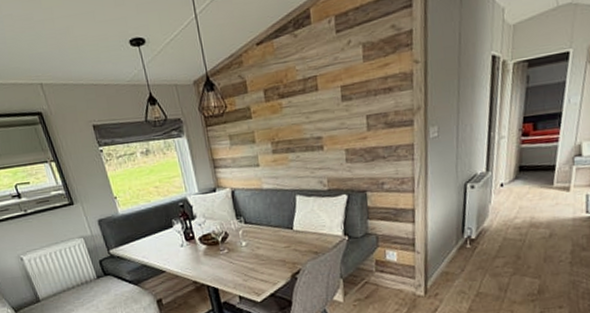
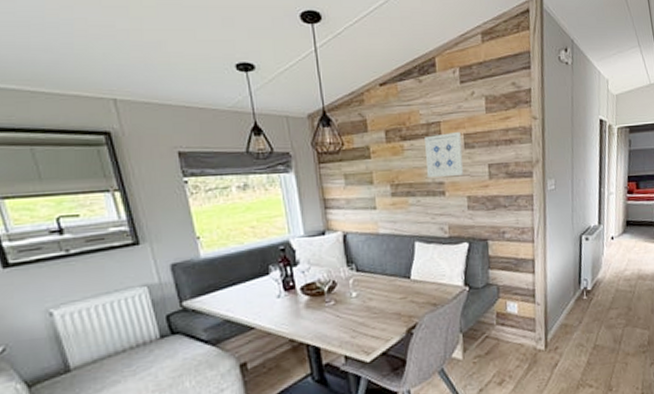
wall art: none [302,84,341,133] -> present [424,131,464,177]

